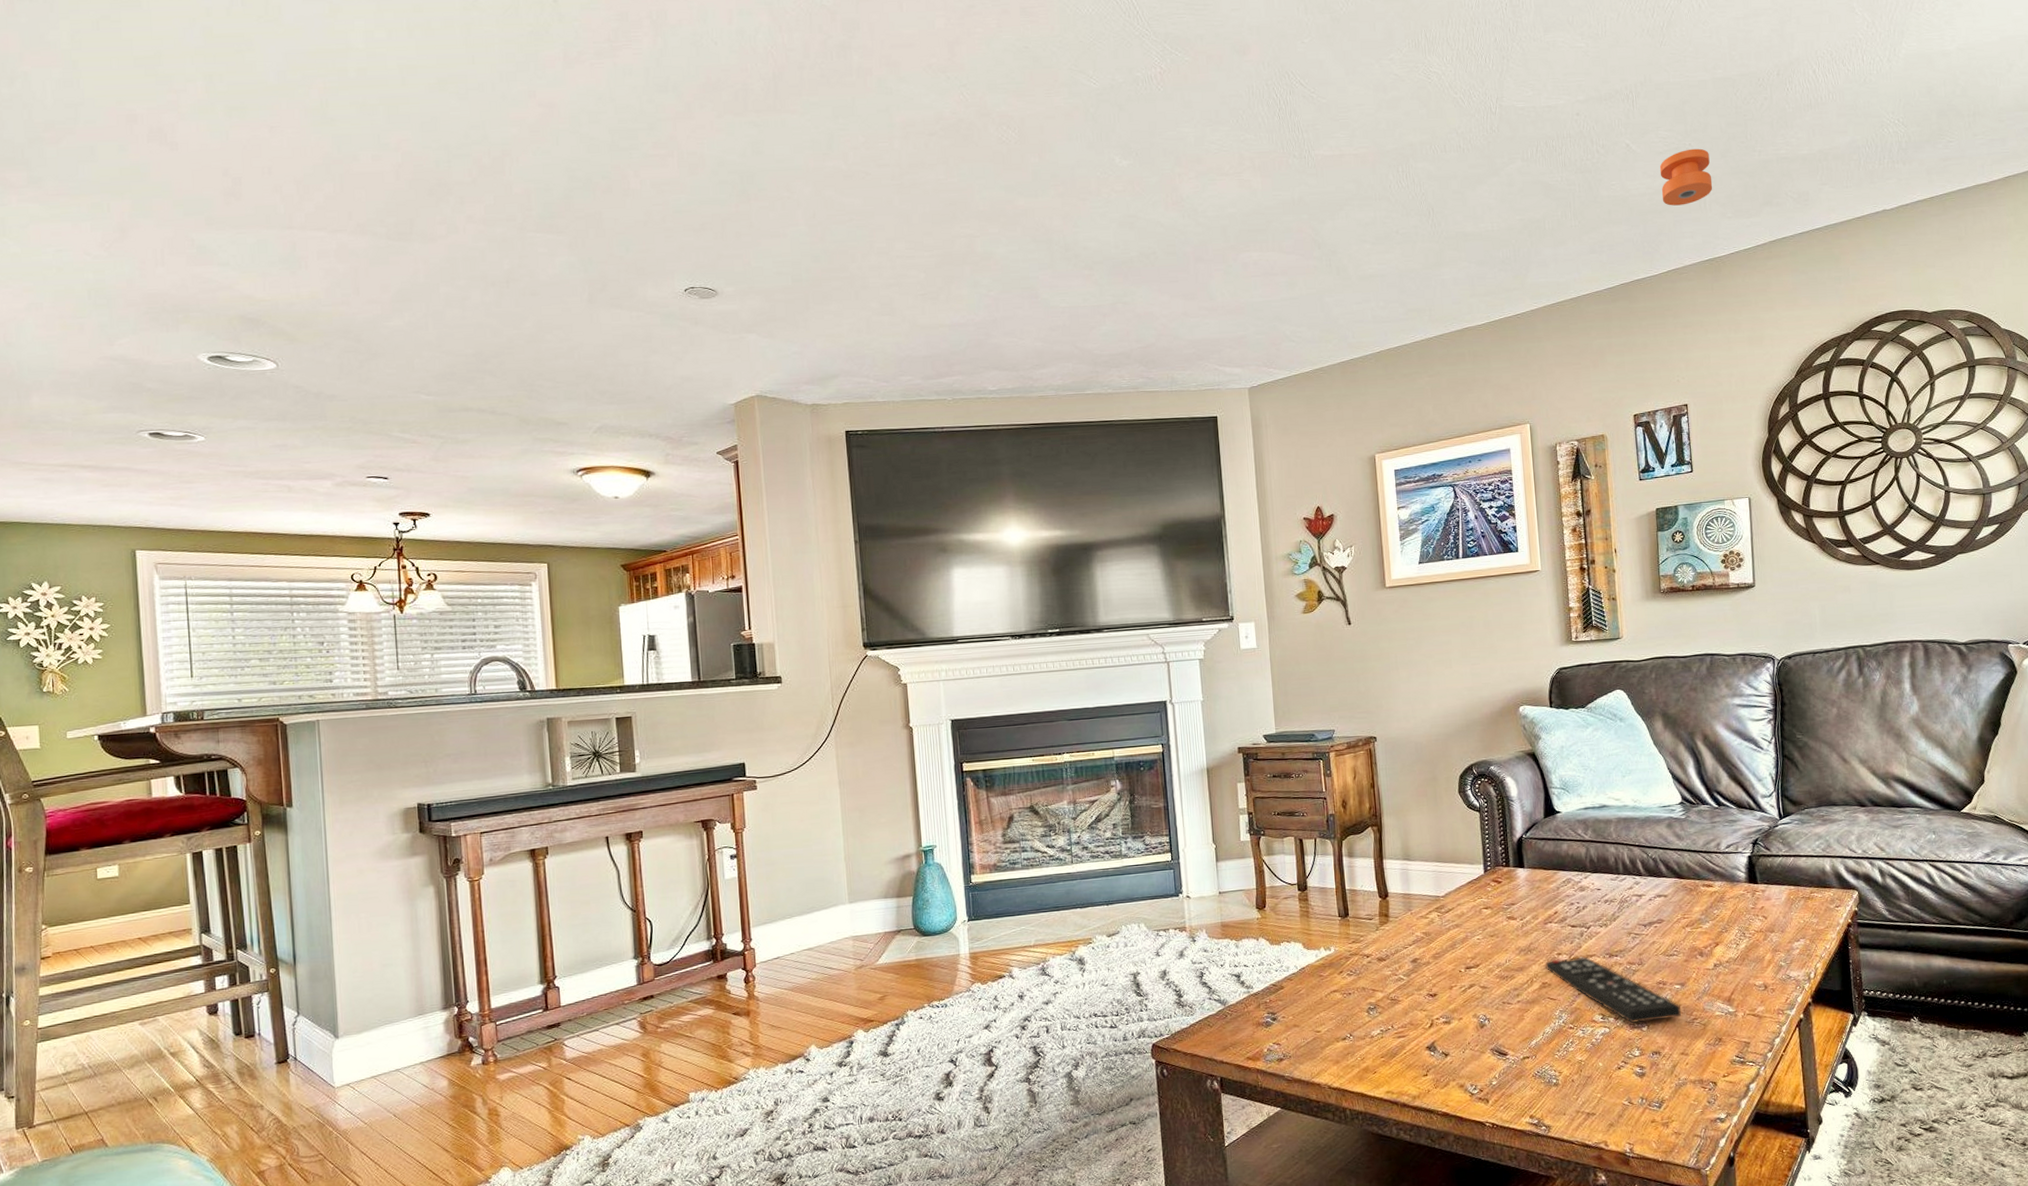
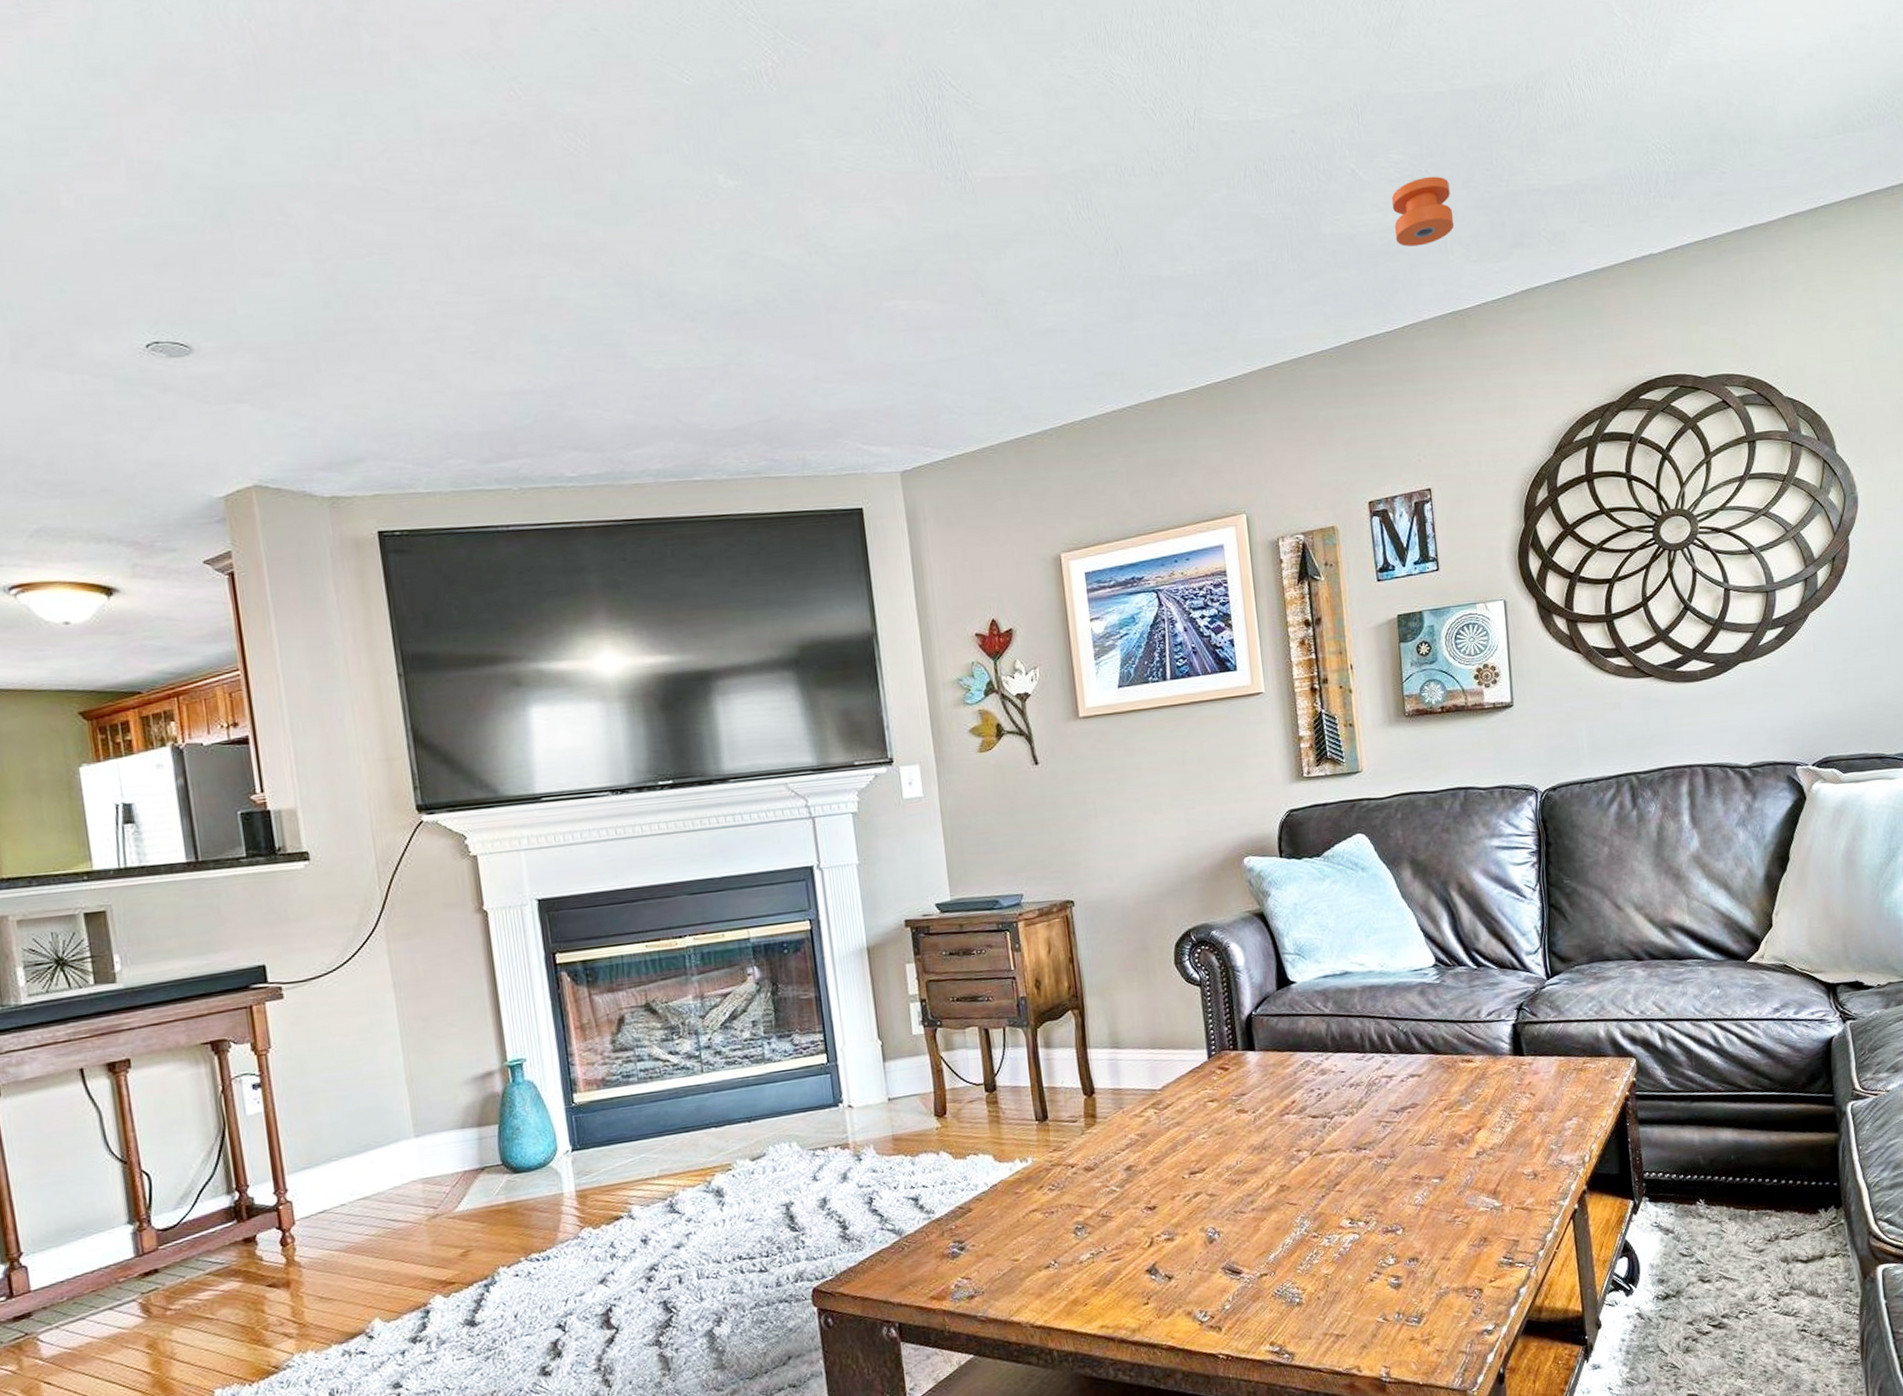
remote control: present [1545,956,1681,1024] -> none [1283,1152,1440,1227]

